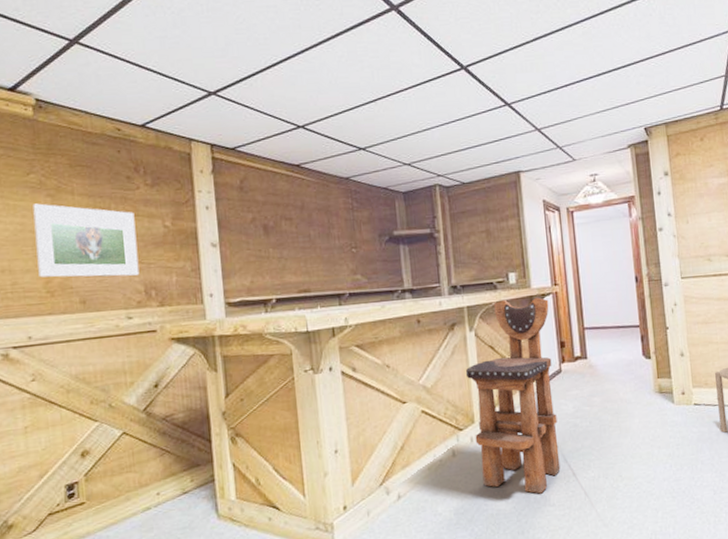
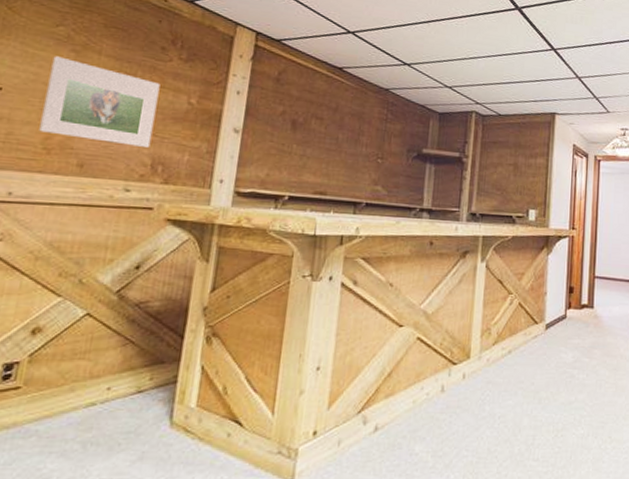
bar stool: present [465,297,561,494] -> none [467,235,564,446]

